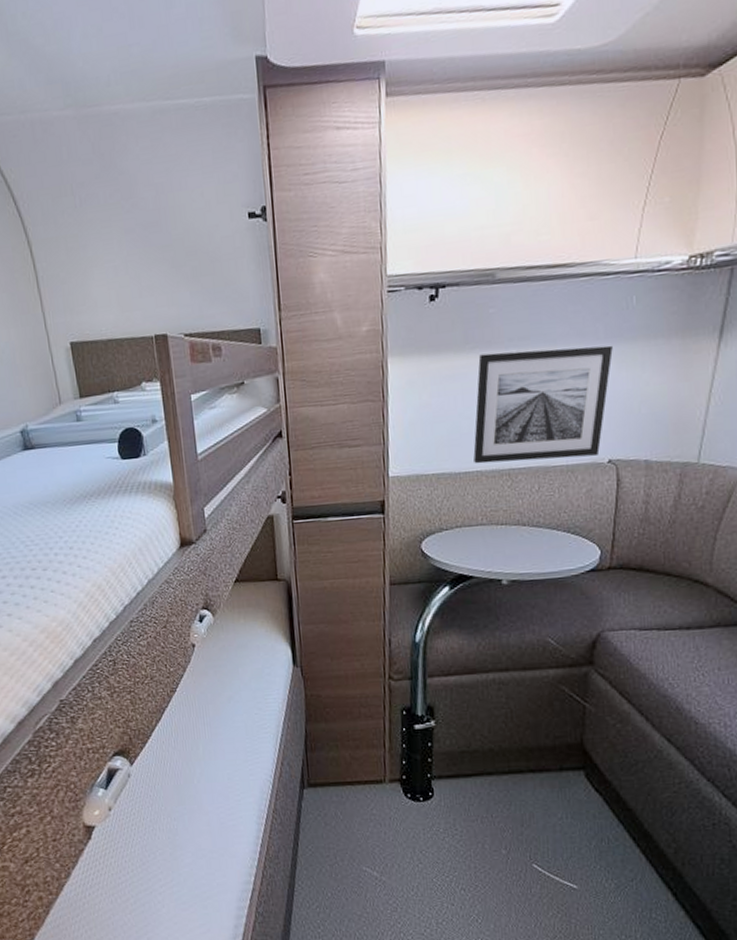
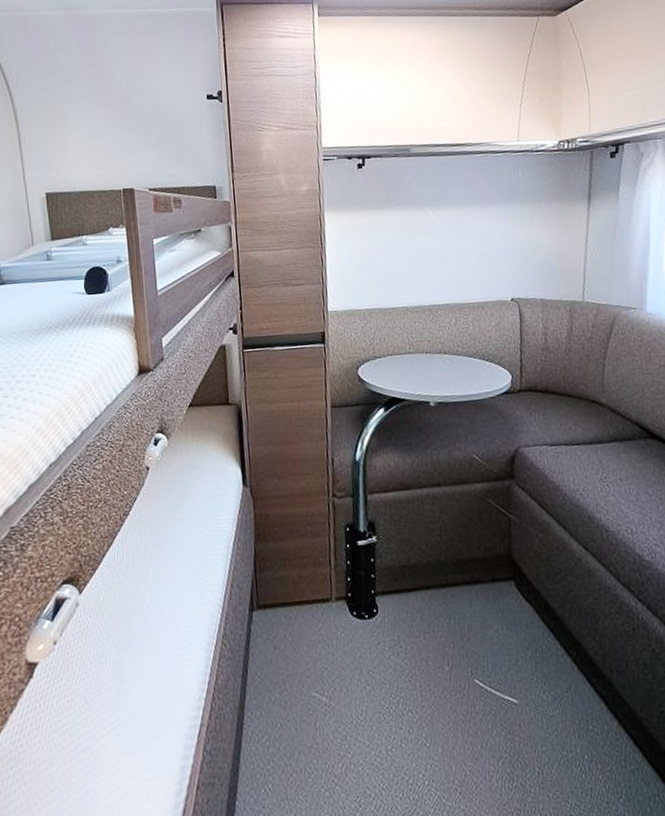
wall art: present [473,345,613,464] -> none [399,206,507,301]

